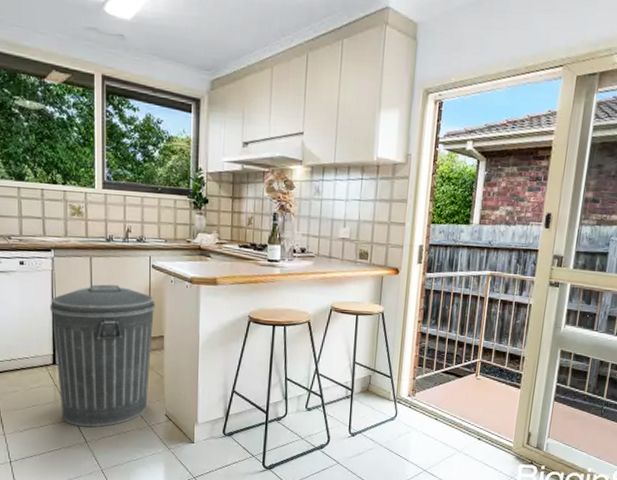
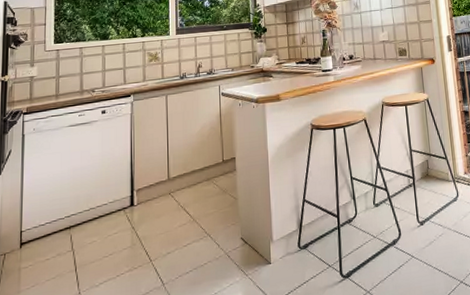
trash can: present [50,284,155,427] -> none [128,116,226,268]

